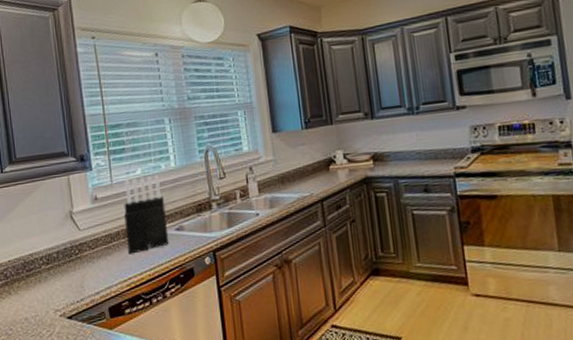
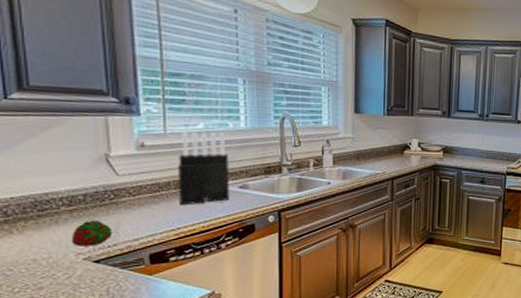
fruit: none [50,276,80,303] -> present [71,220,113,246]

